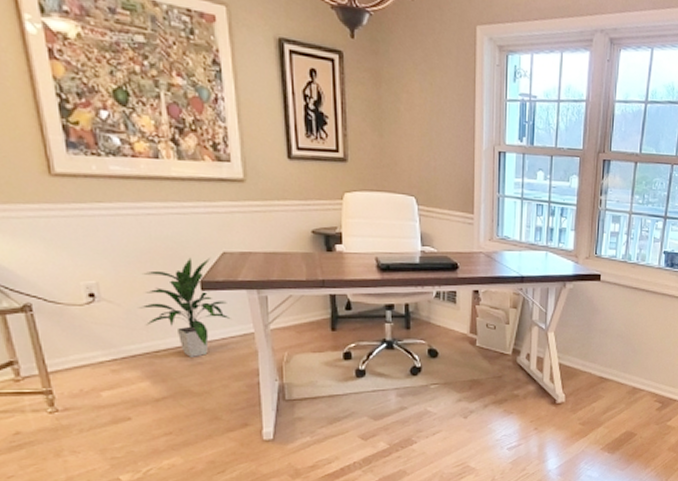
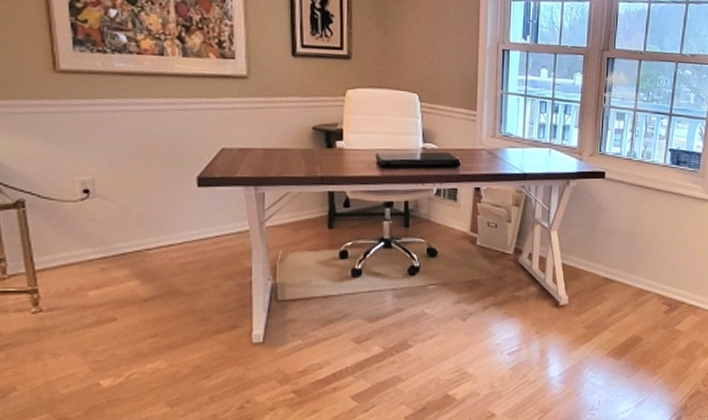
indoor plant: present [138,257,231,357] -> none [133,153,226,255]

